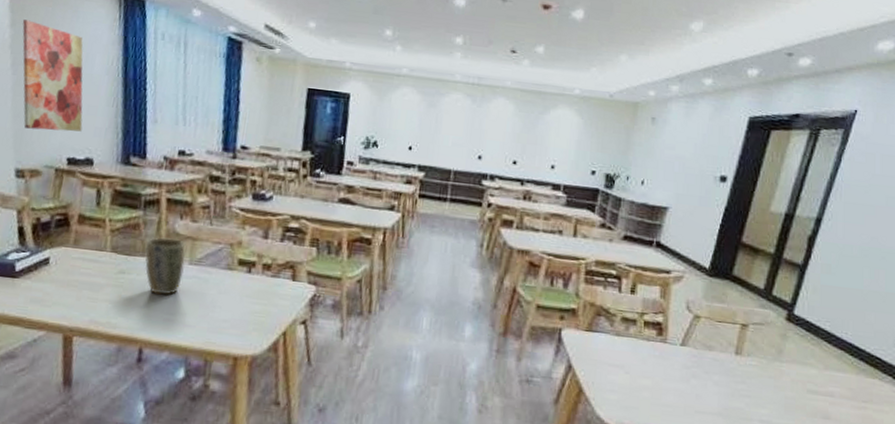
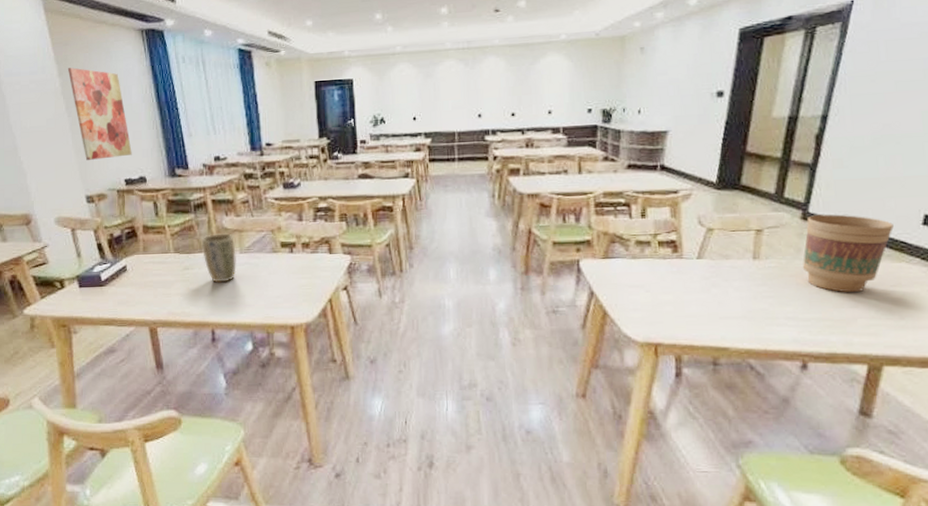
flower pot: none [781,317,871,404] -> present [802,214,894,293]

